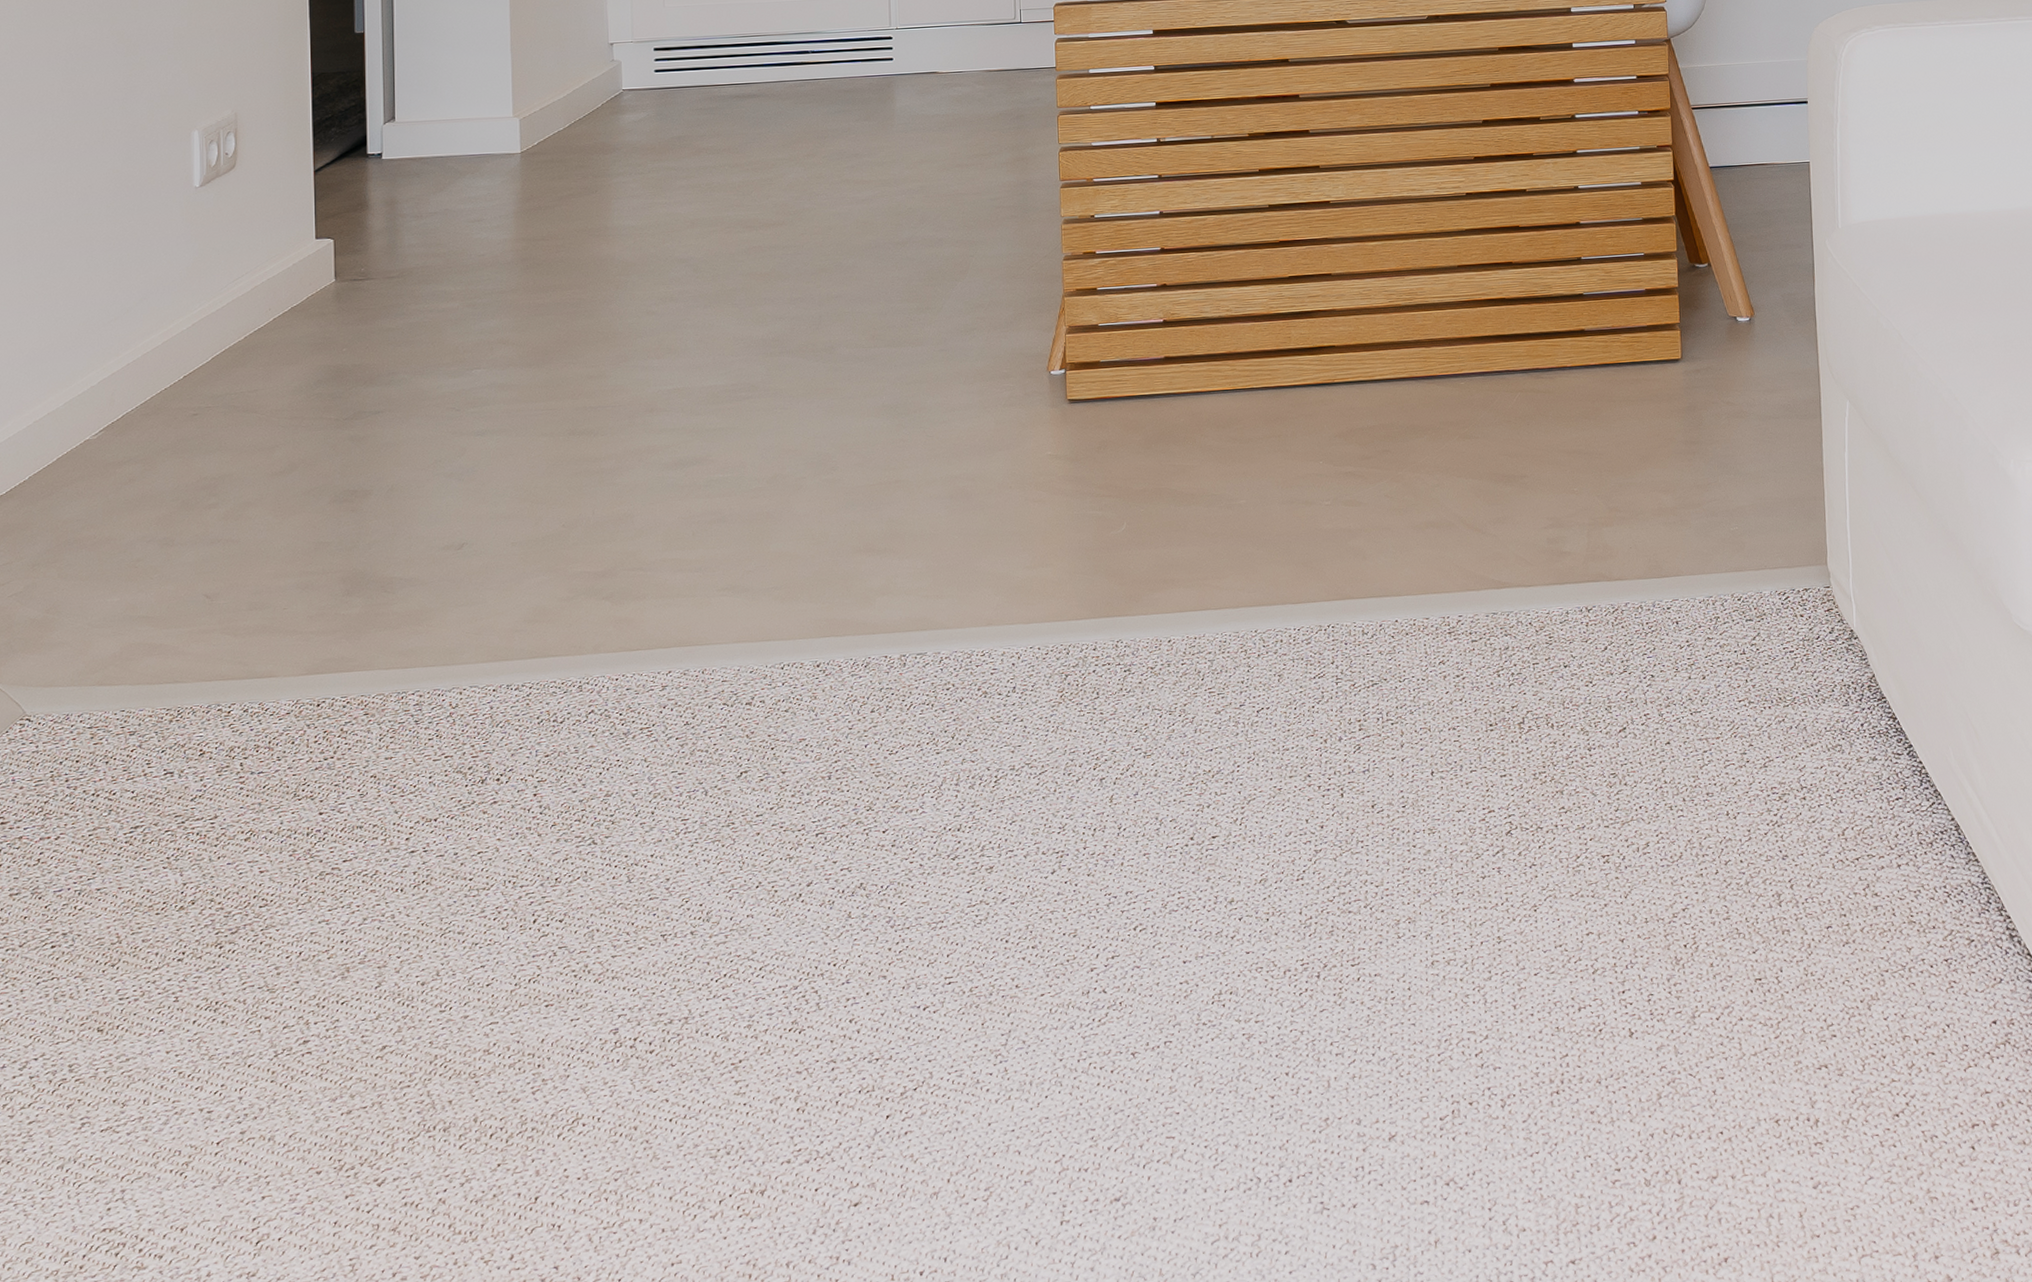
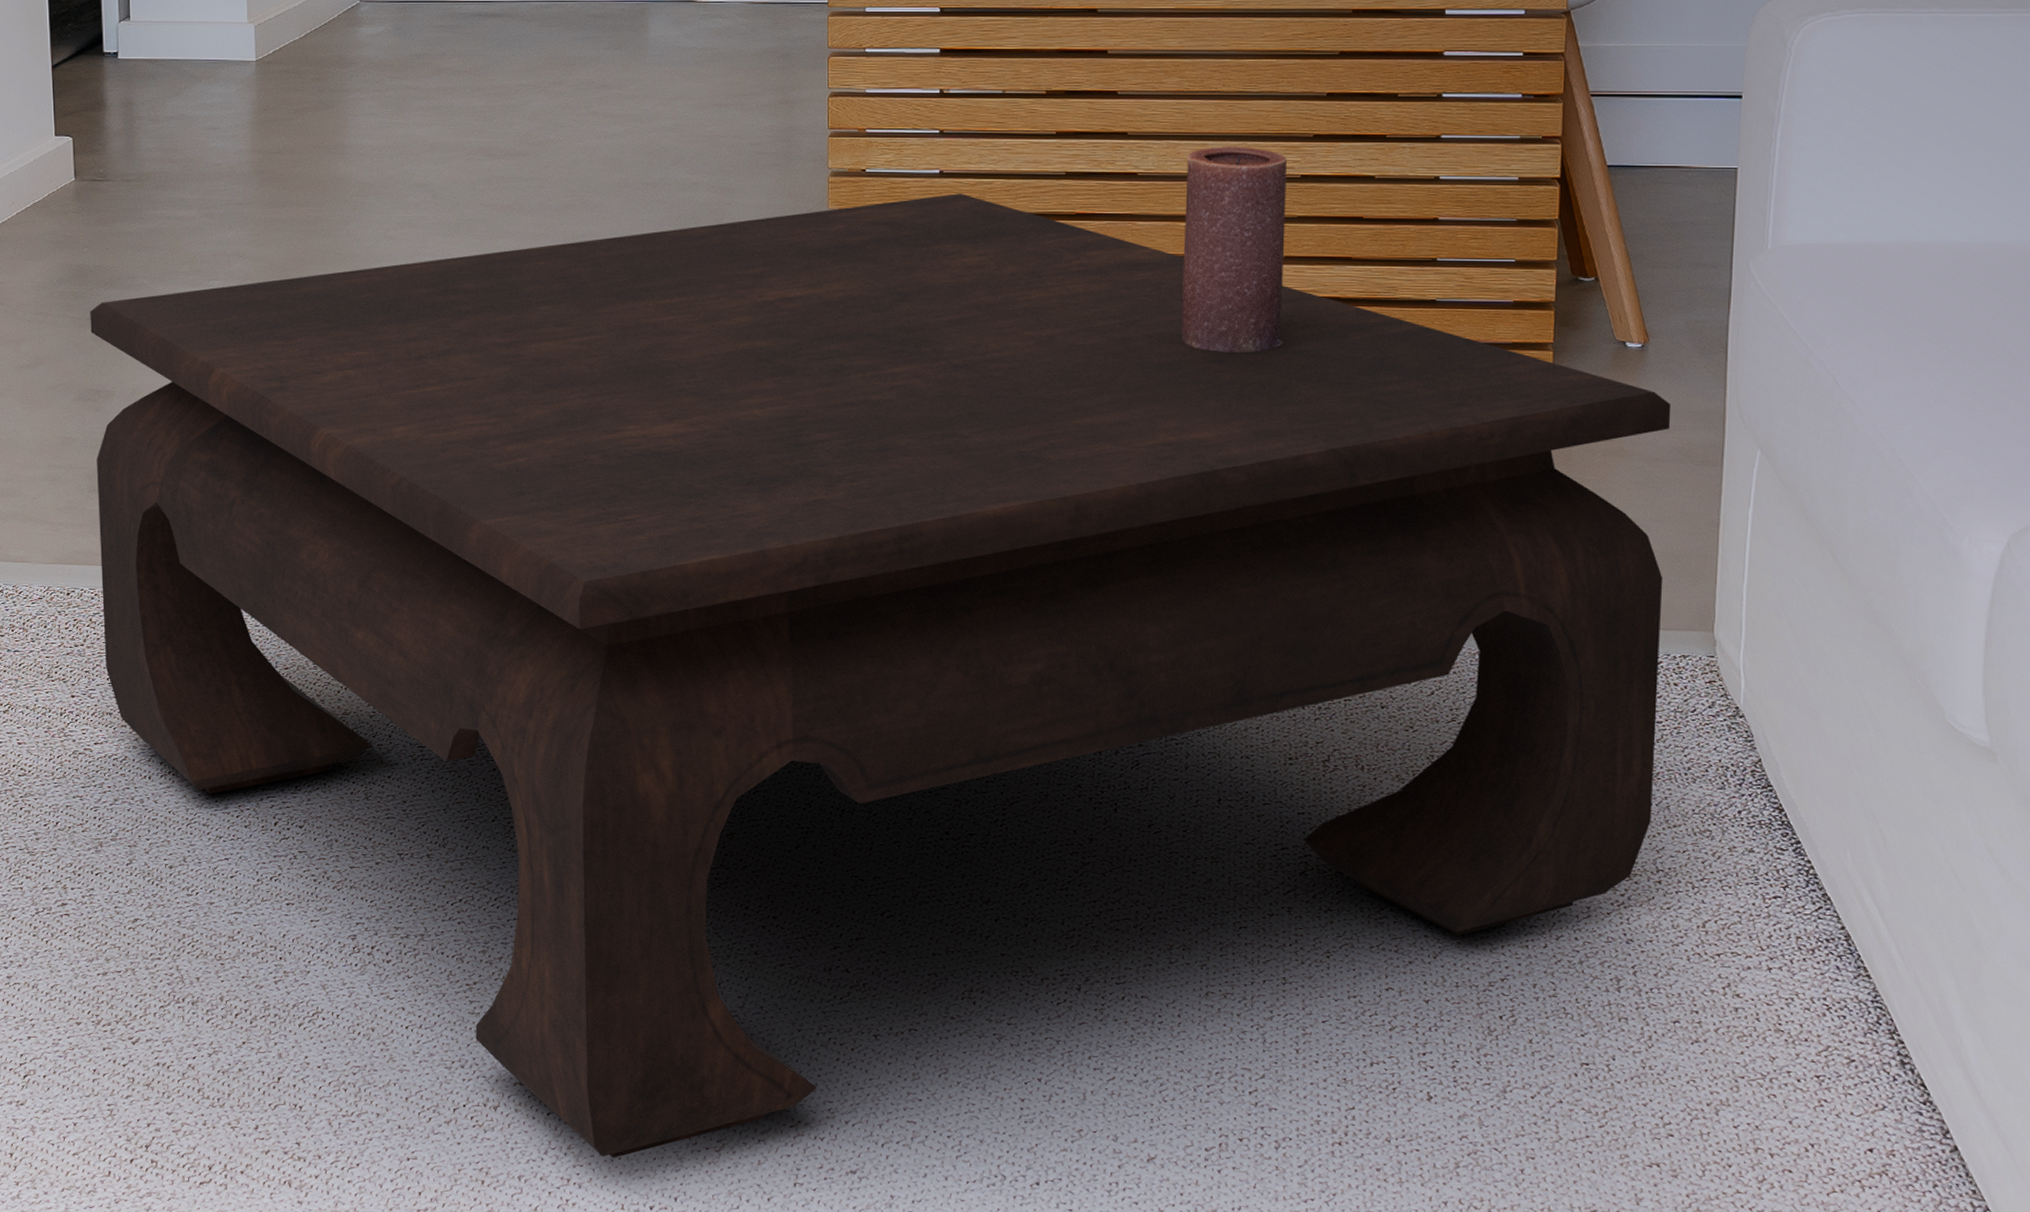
coffee table: none [348,231,1793,1226] -> present [90,193,1672,1158]
candle: none [1371,171,1461,356] -> present [1180,146,1287,354]

